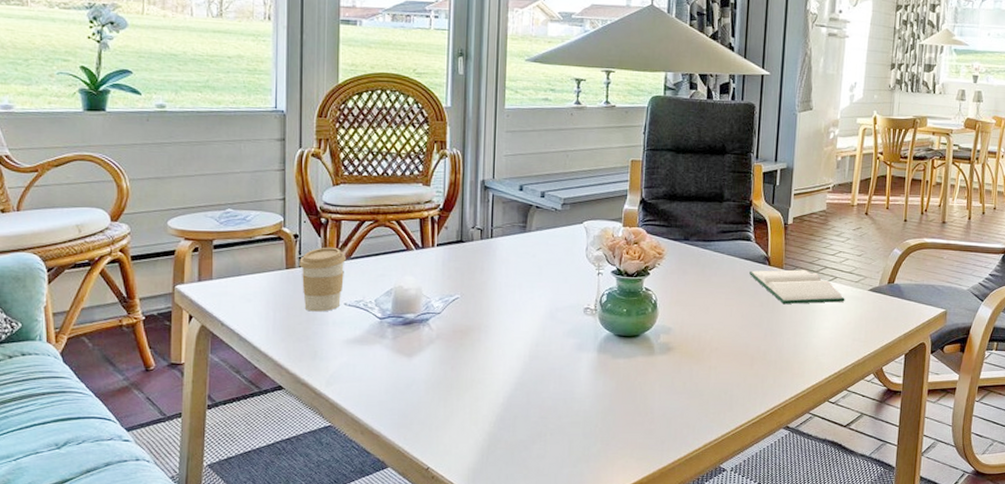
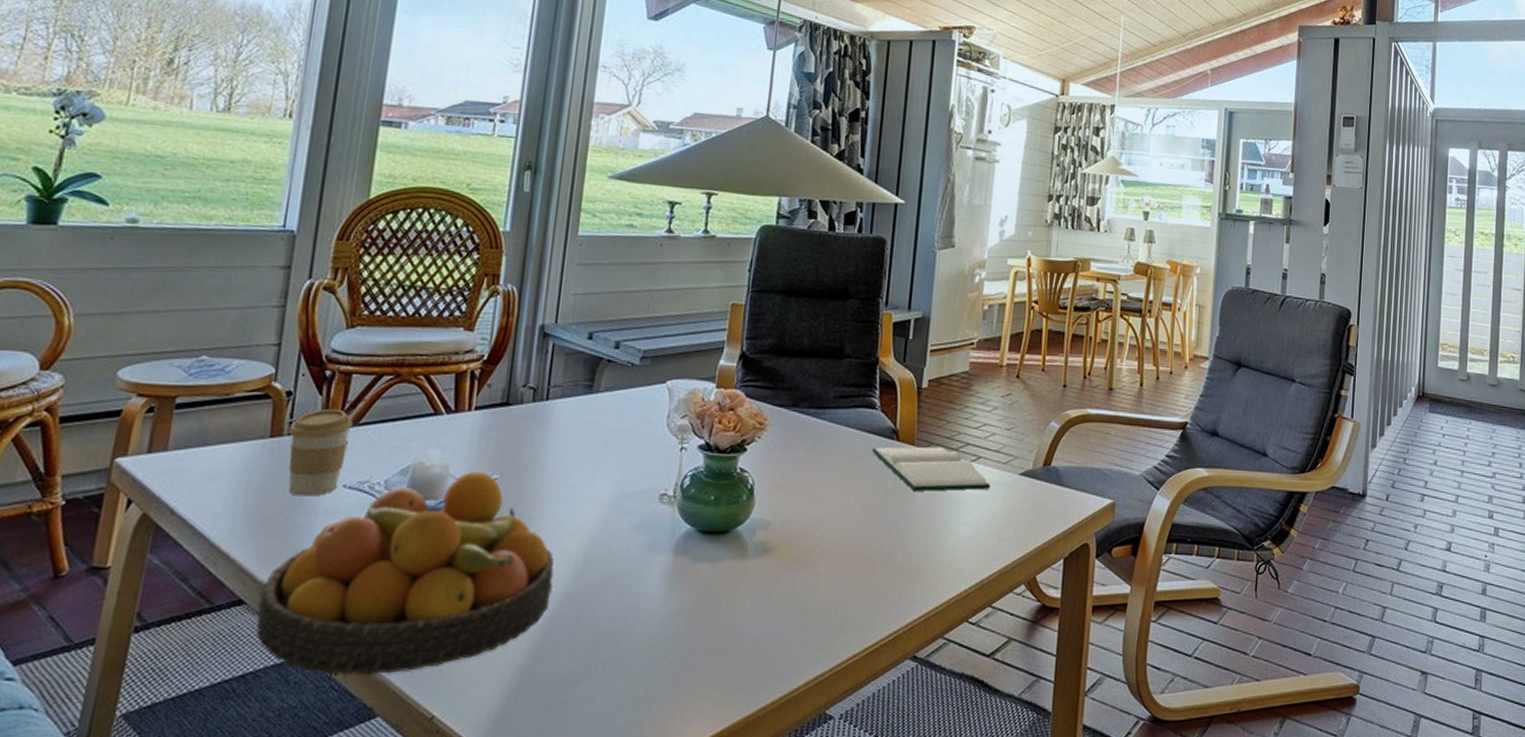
fruit bowl: none [293,293,508,438] -> present [256,472,554,674]

